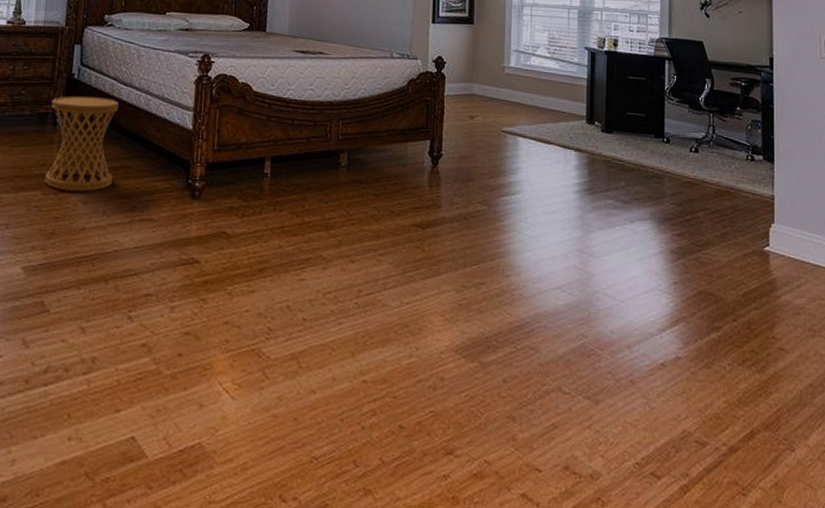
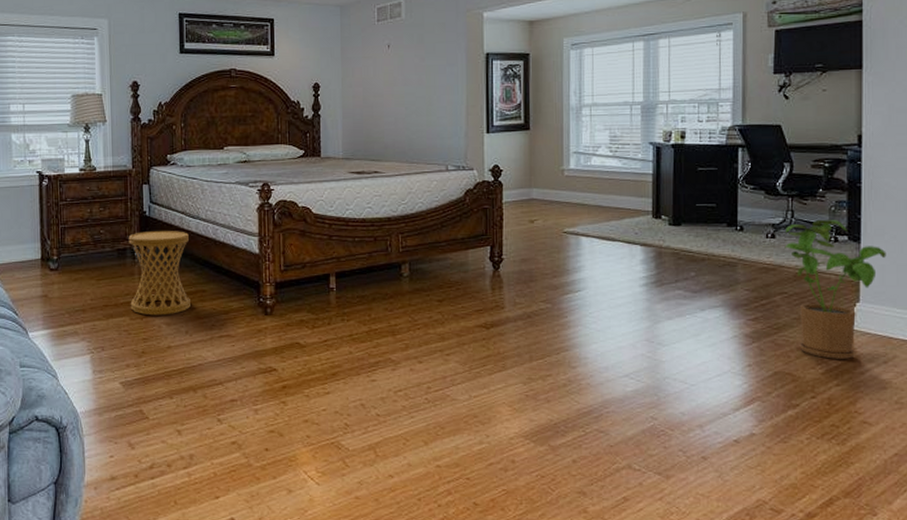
house plant: none [707,138,797,281] -> present [785,220,886,359]

